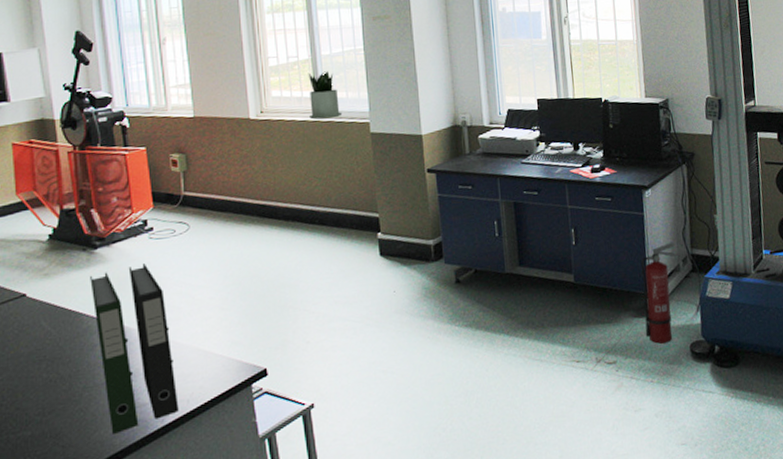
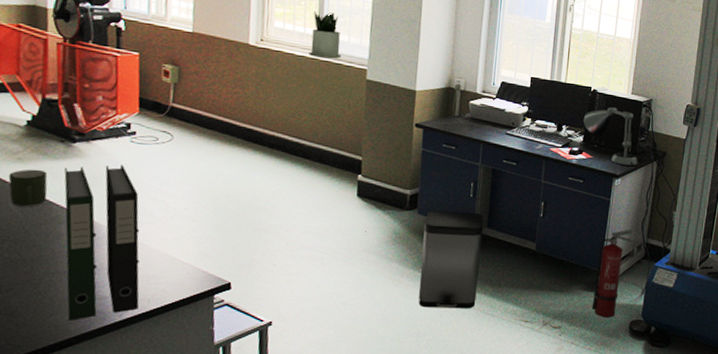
mug: none [38,282,76,324] -> present [8,169,48,207]
pedal bin: none [453,252,521,364] -> present [419,210,484,309]
desk lamp: none [599,114,667,175] -> present [583,107,639,167]

